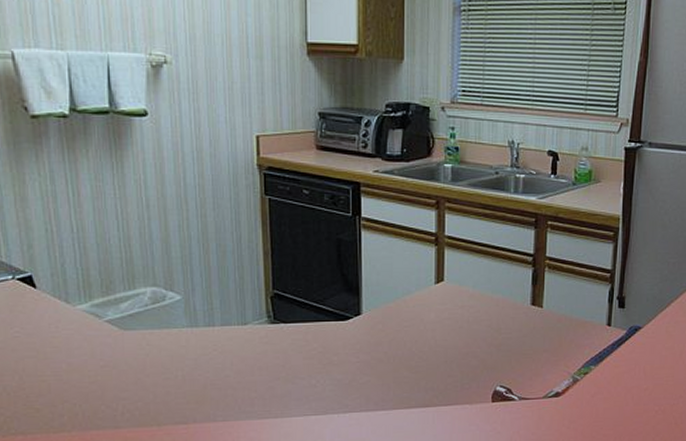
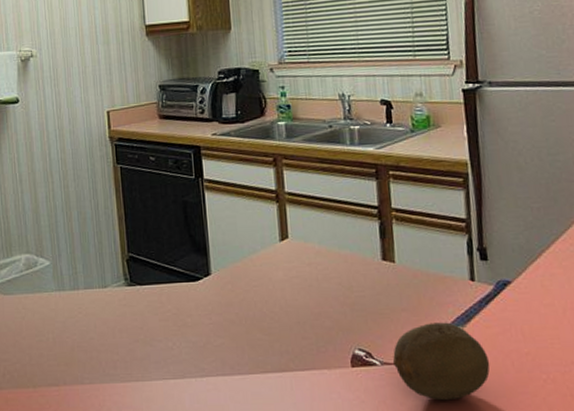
fruit: none [529,362,614,430] -> present [392,322,490,401]

